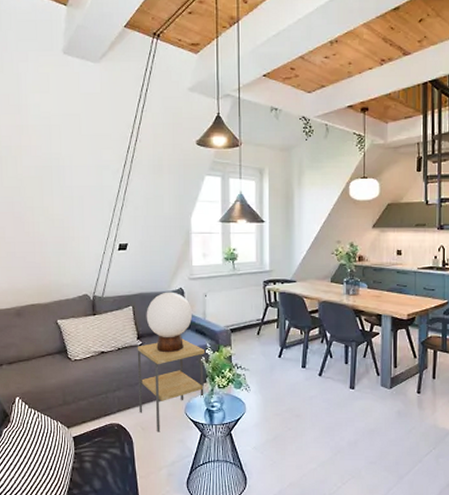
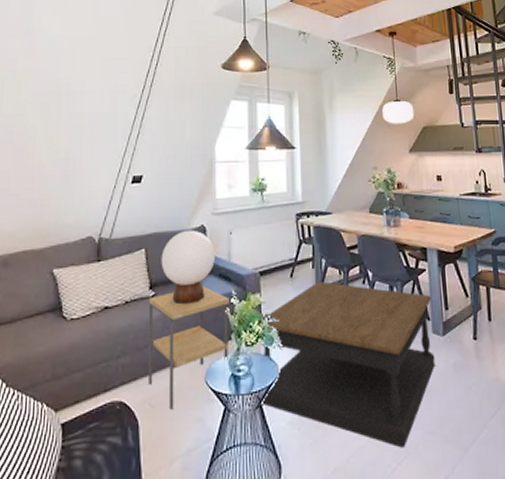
coffee table: none [230,339,383,472] -> present [260,281,435,448]

